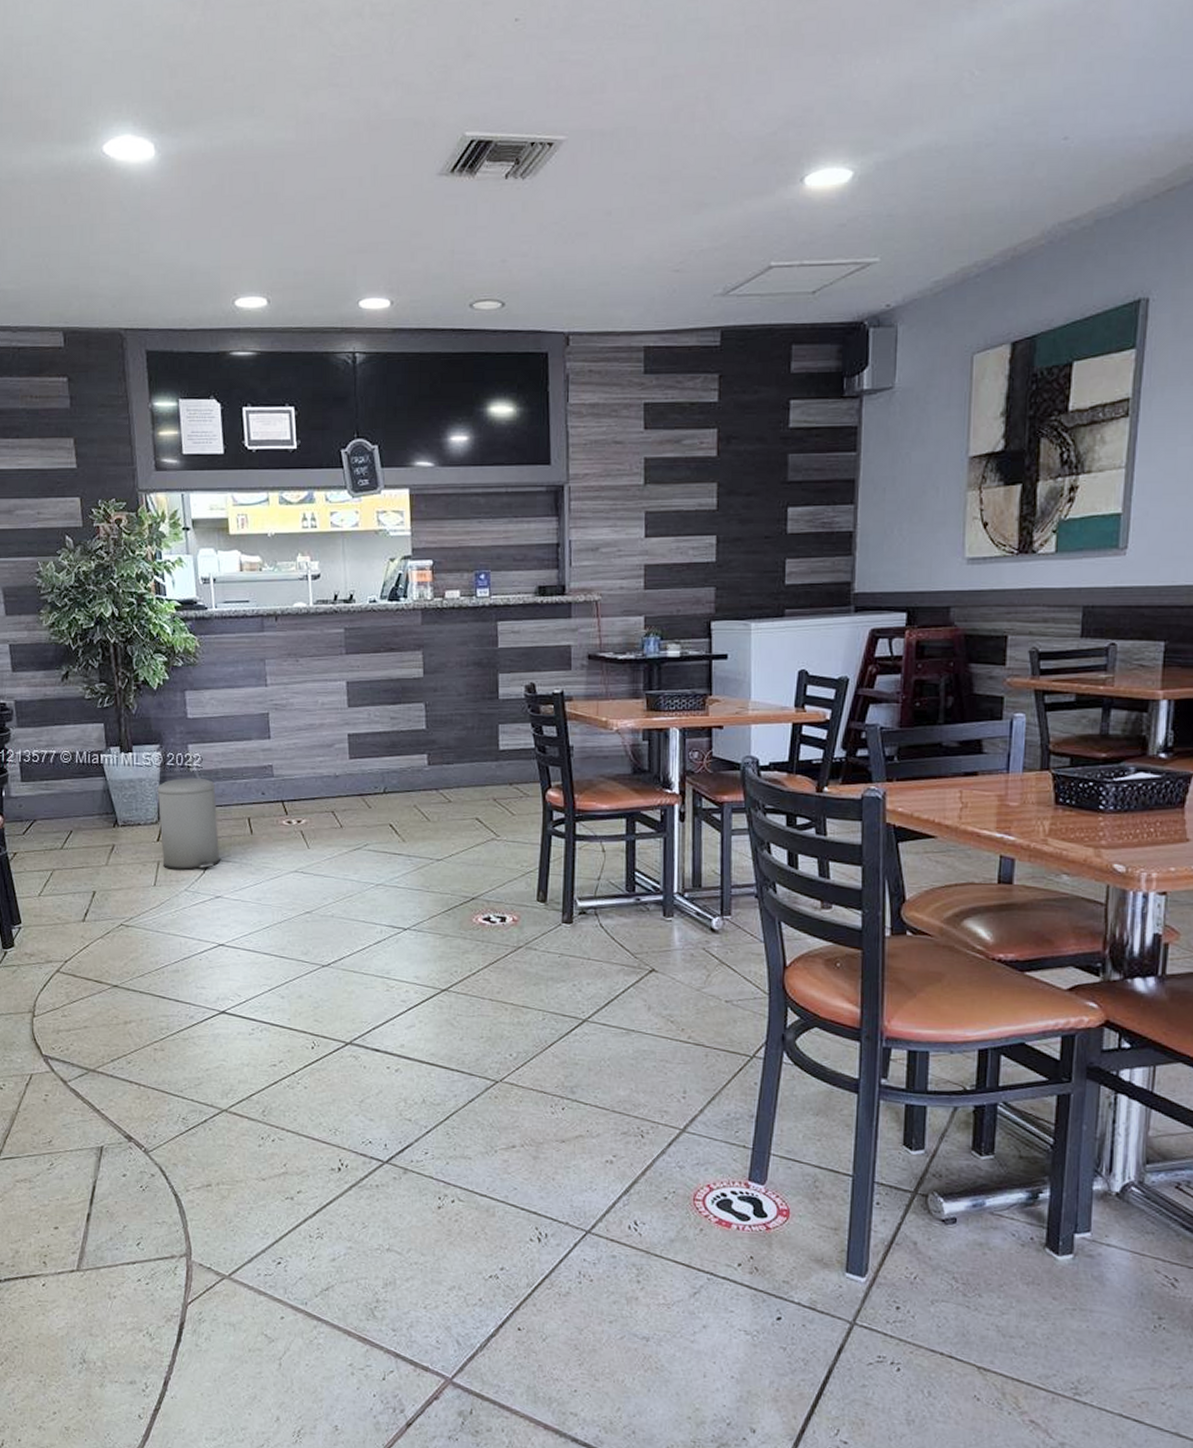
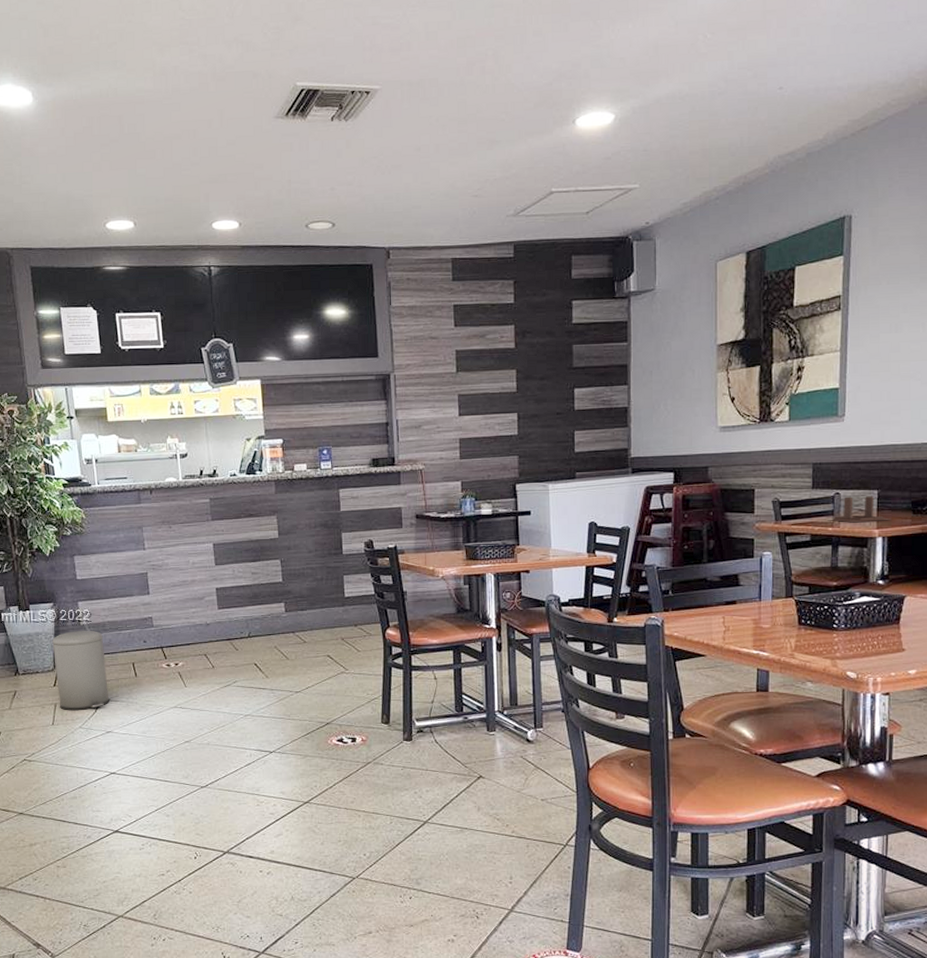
napkin holder: none [1098,648,1181,681] -> present [827,496,891,523]

